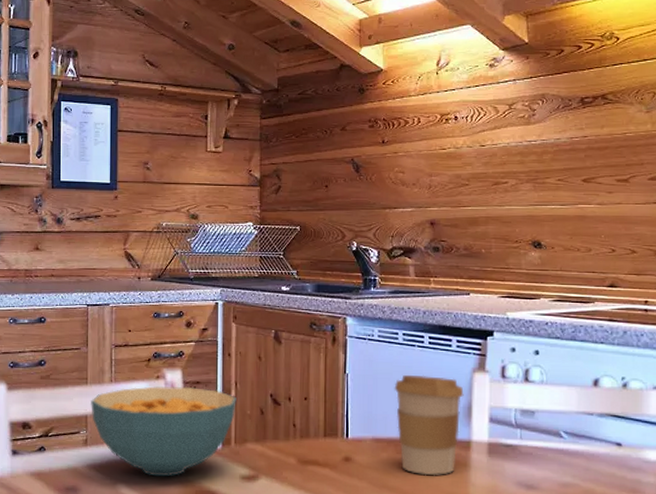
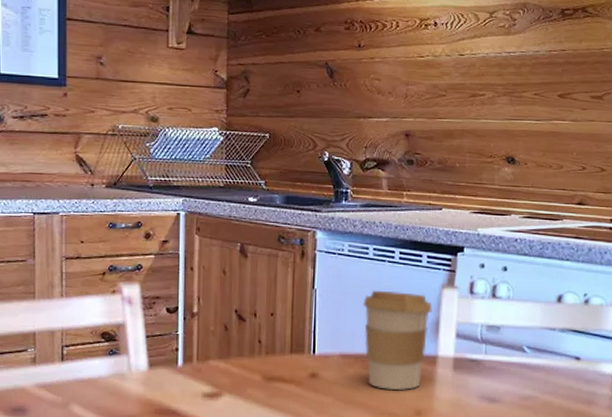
cereal bowl: present [91,386,237,477] -> none [39,301,199,396]

